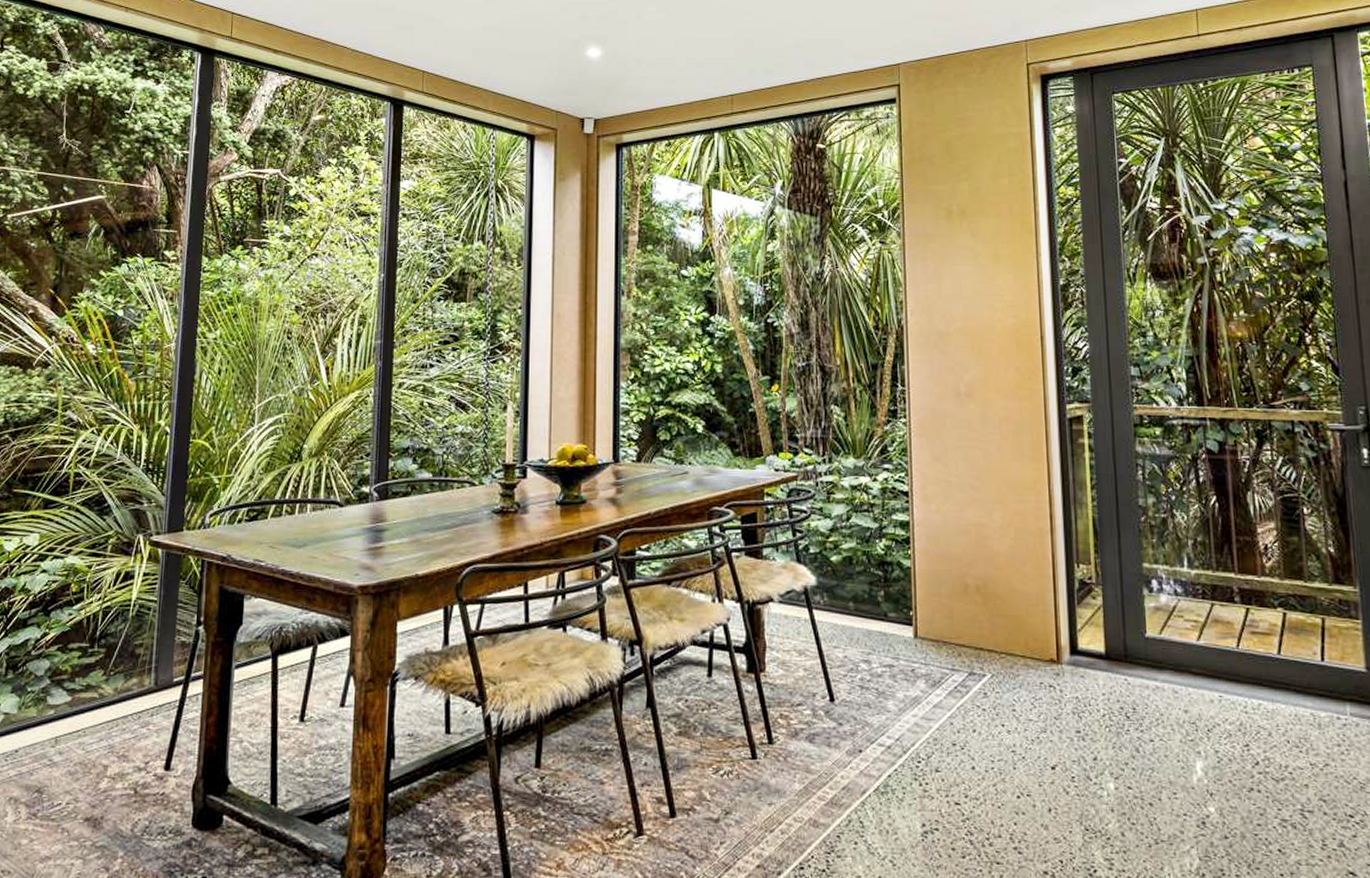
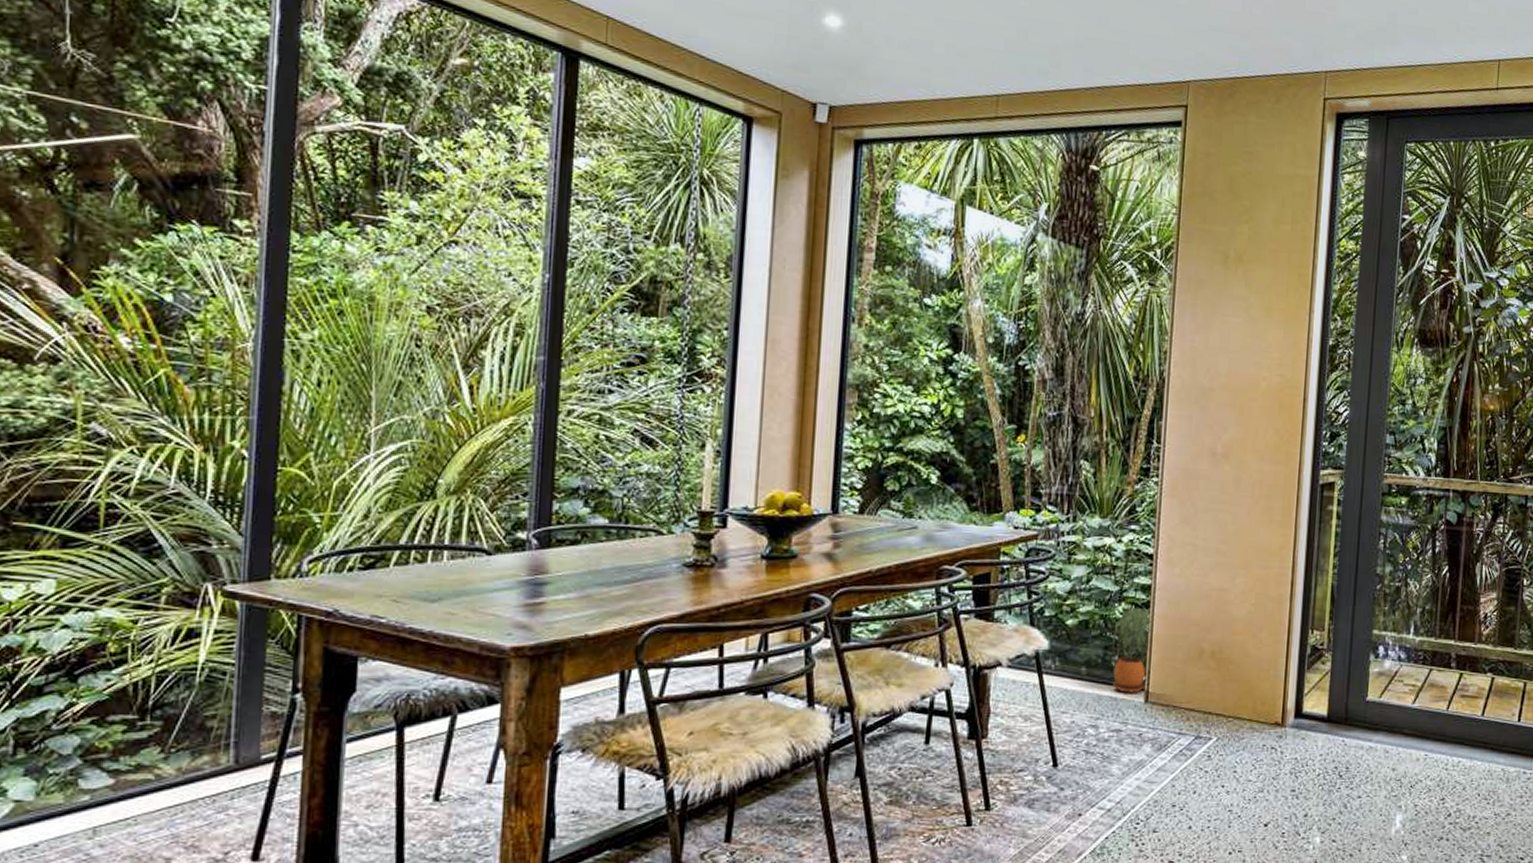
potted plant: none [876,544,915,628] -> present [1111,608,1153,693]

